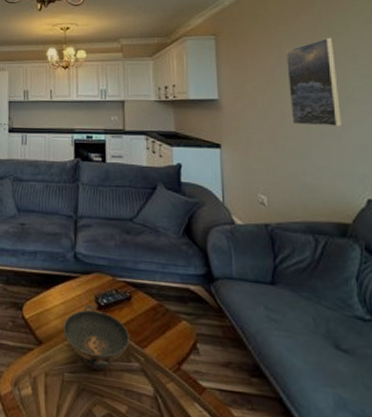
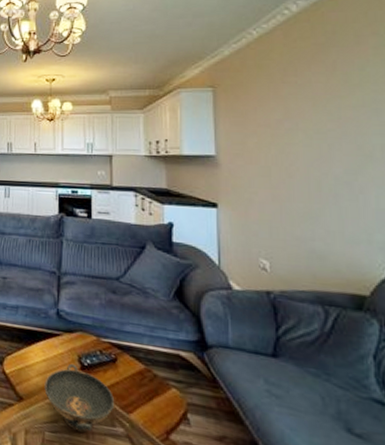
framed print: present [285,37,343,126] -> none [293,89,360,188]

